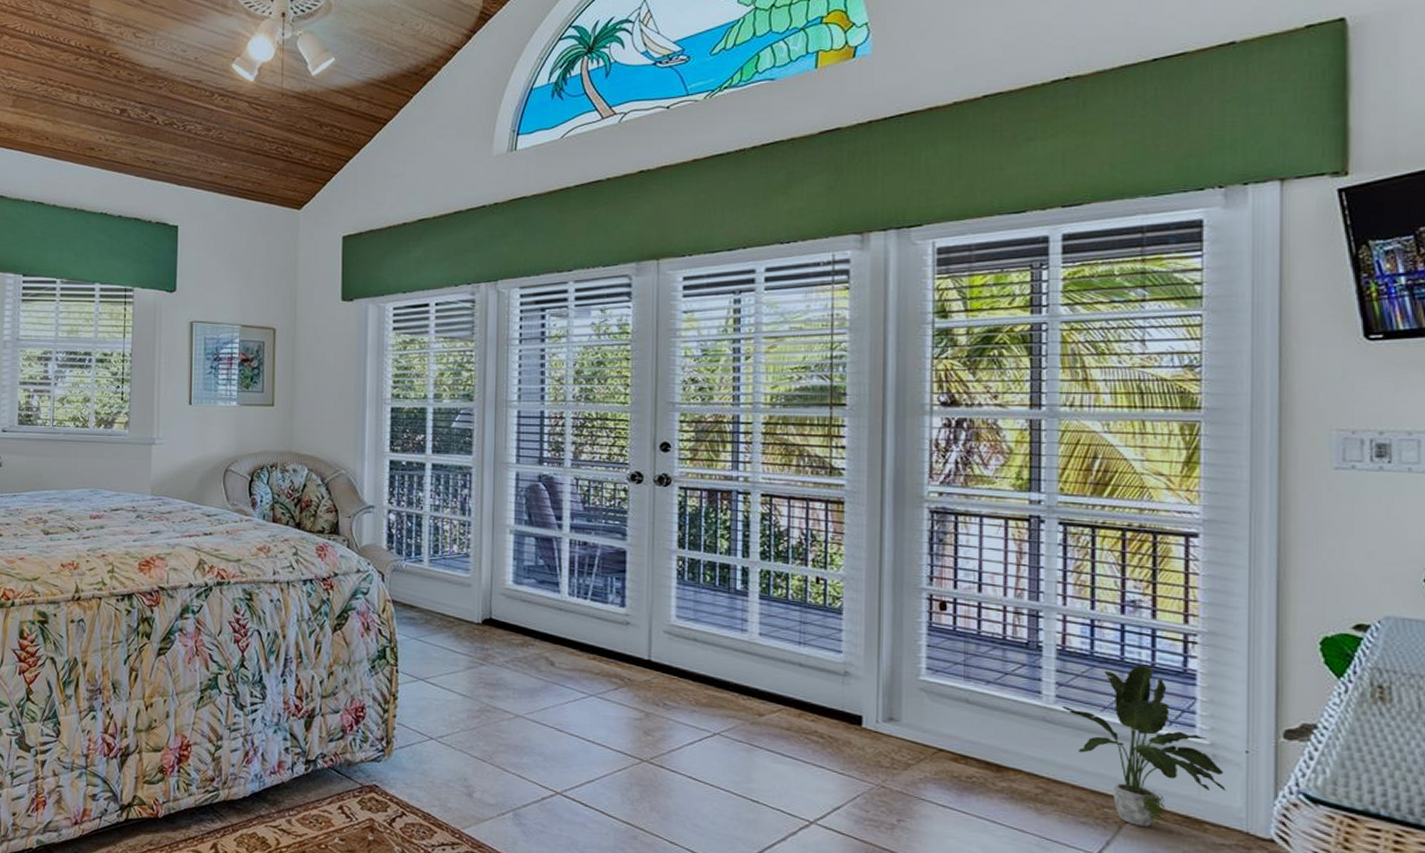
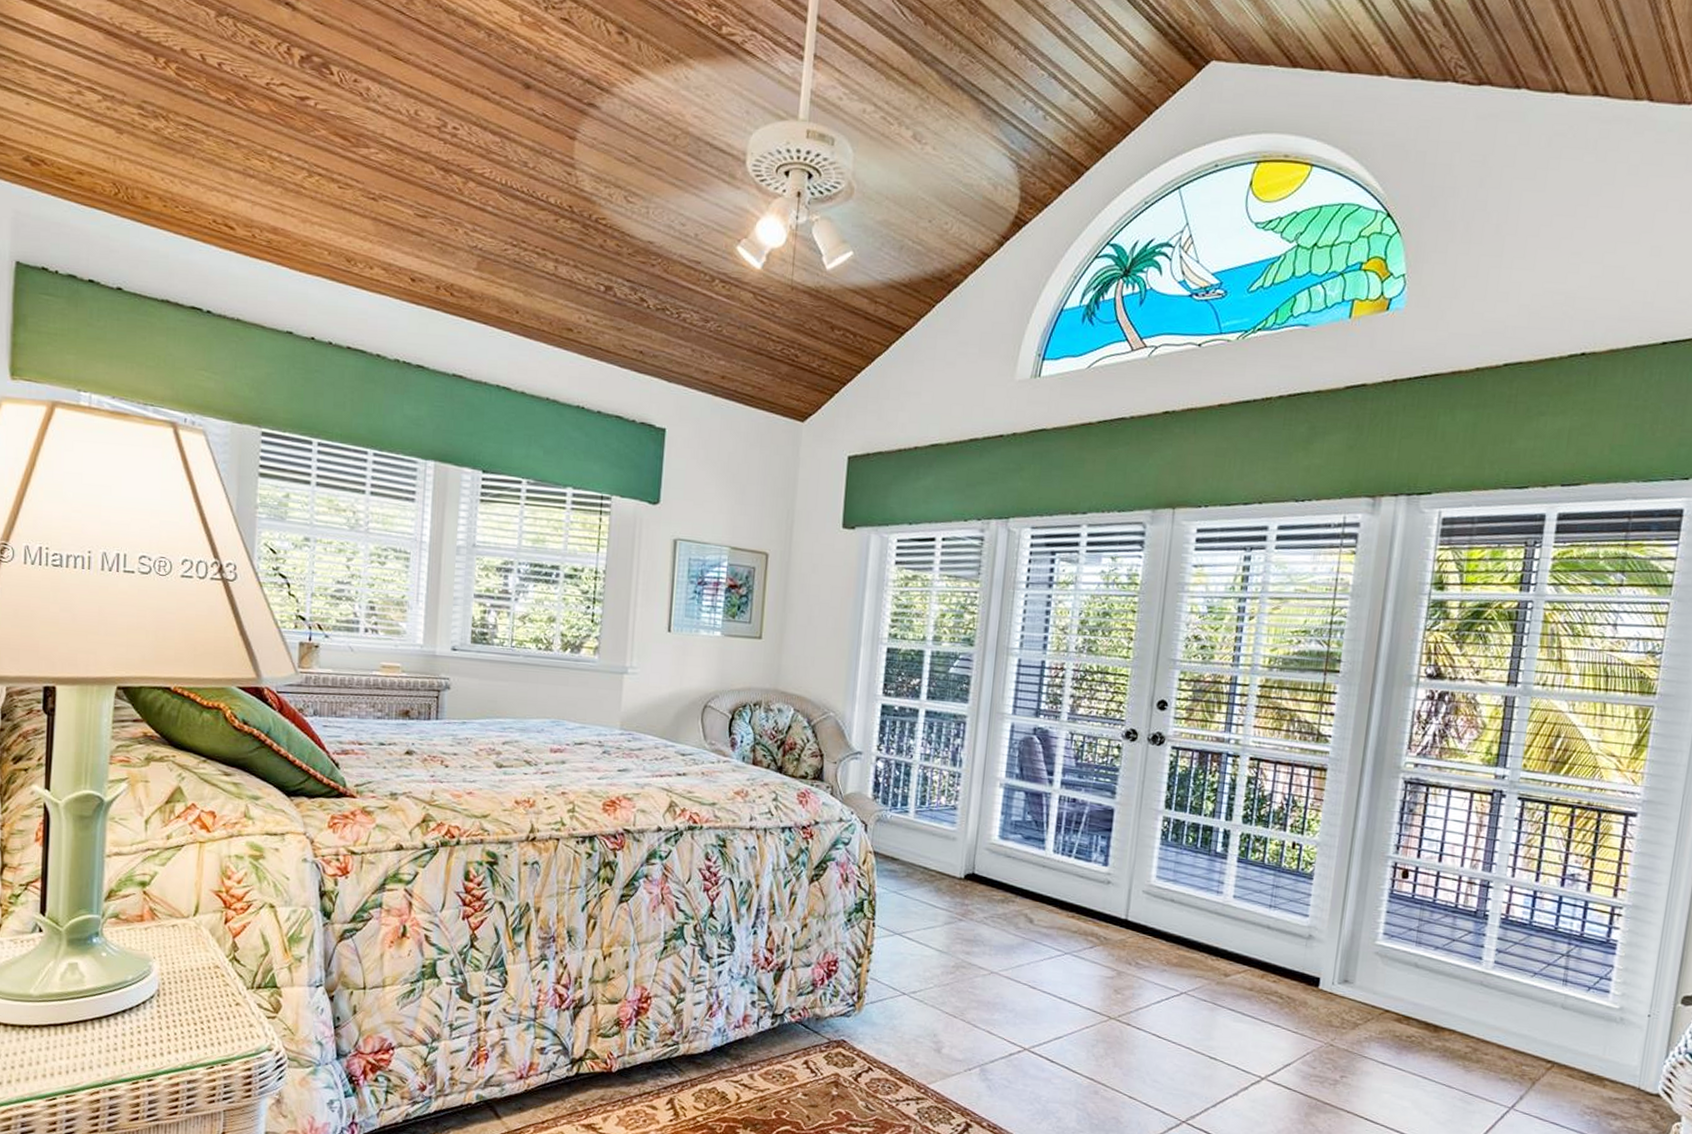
potted plant: present [1062,664,1226,827] -> none [1498,934,1628,1083]

